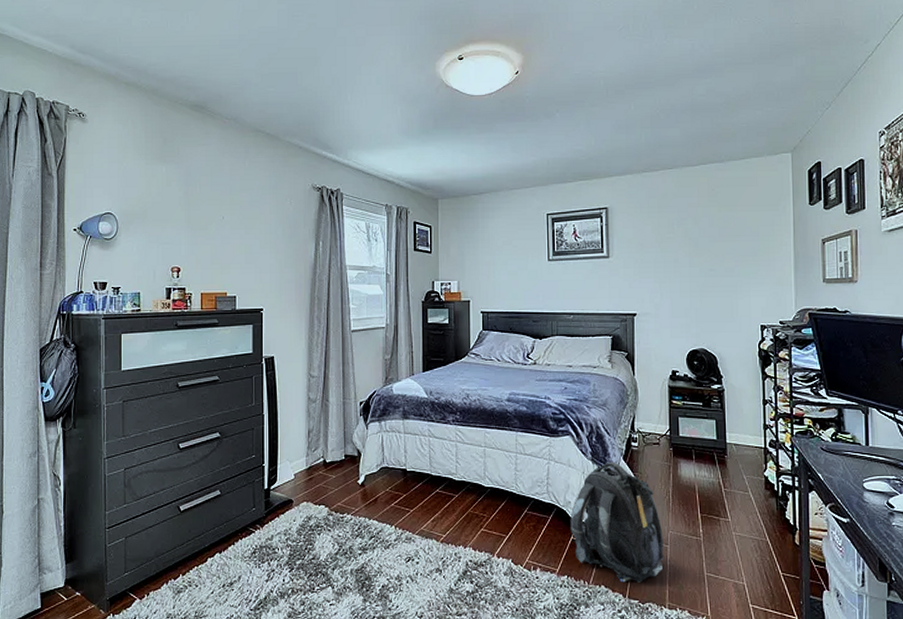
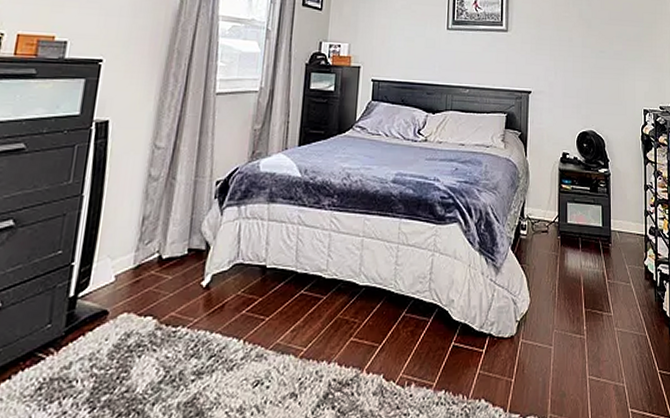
backpack: present [570,462,664,583] -> none [451,252,548,394]

